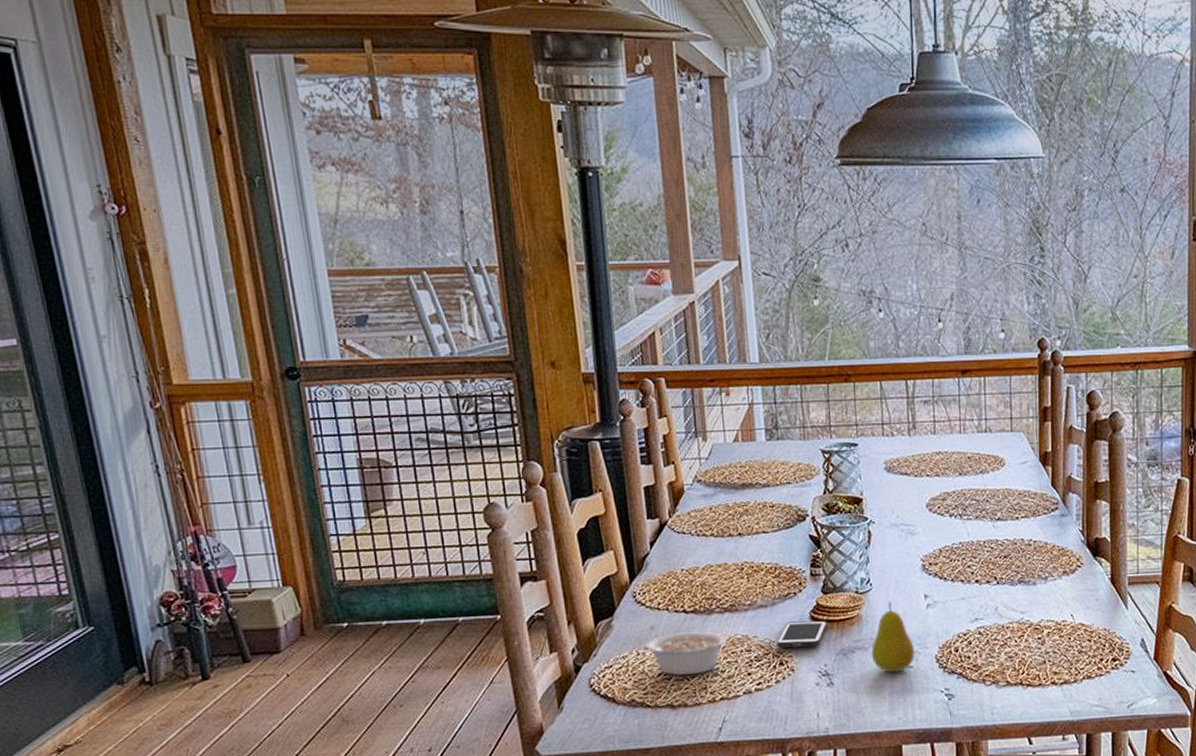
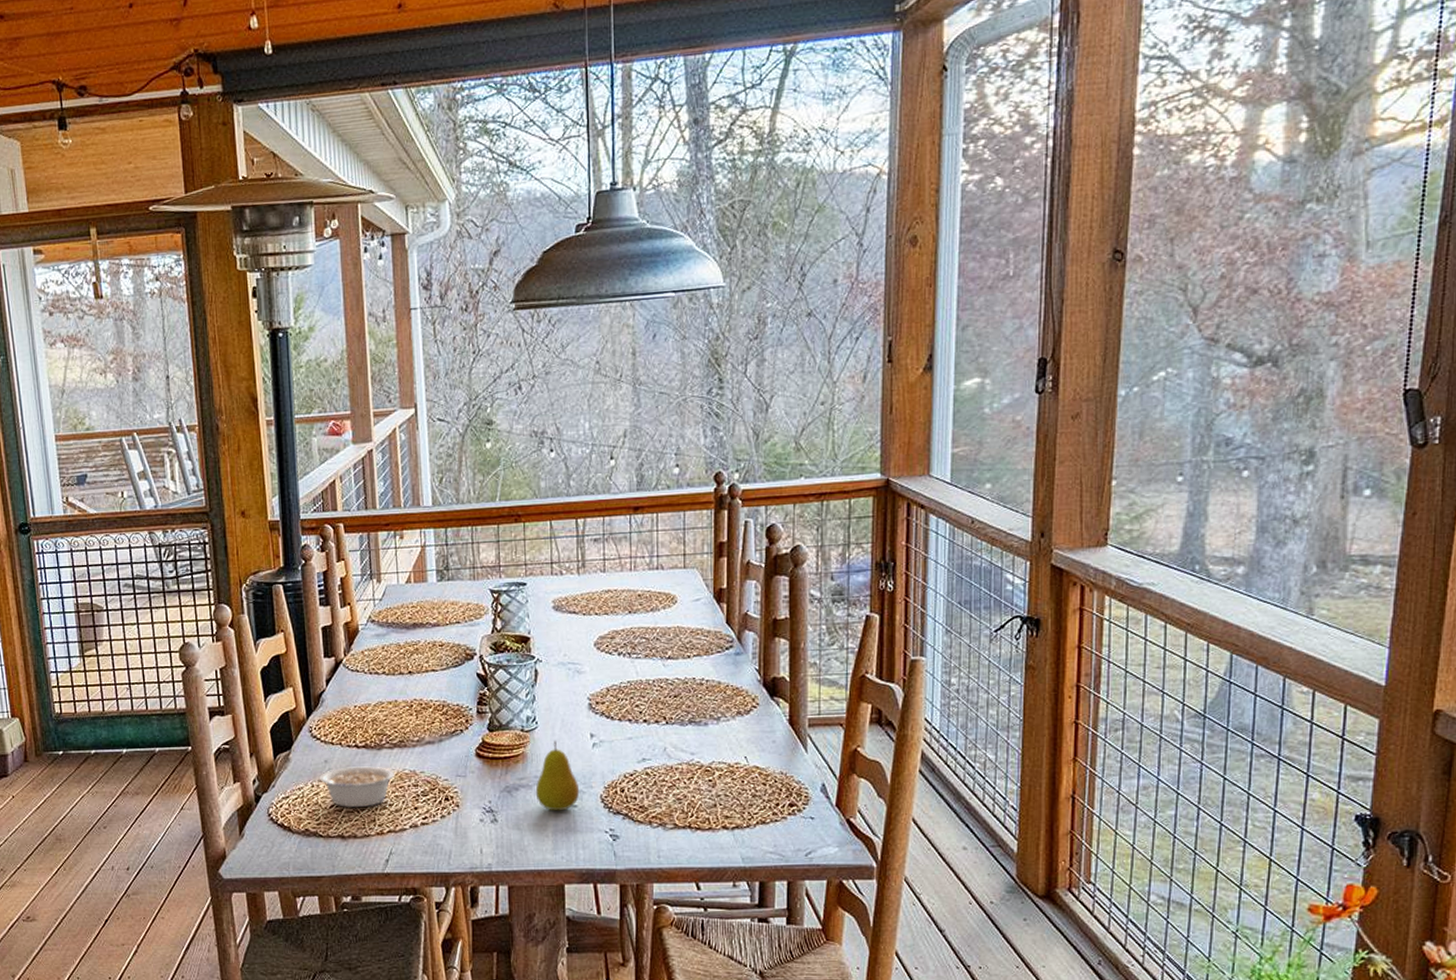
cell phone: present [777,620,827,648] -> none [443,757,492,784]

